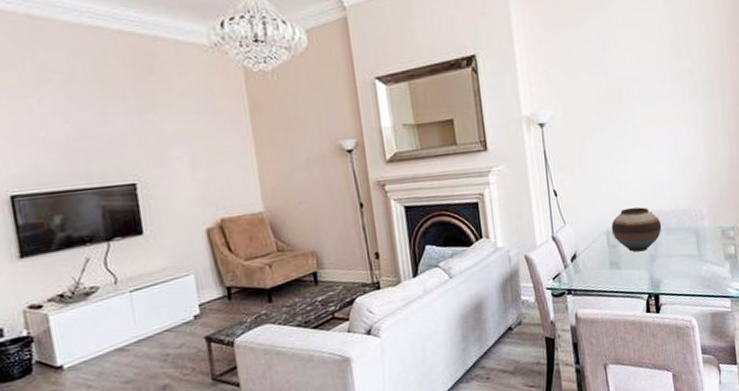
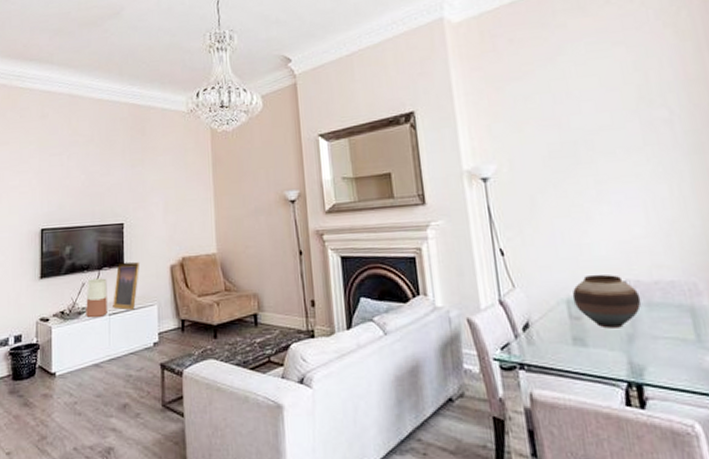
vase: none [93,250,127,299] -> present [86,278,107,319]
picture frame: none [132,228,166,284] -> present [113,262,139,310]

